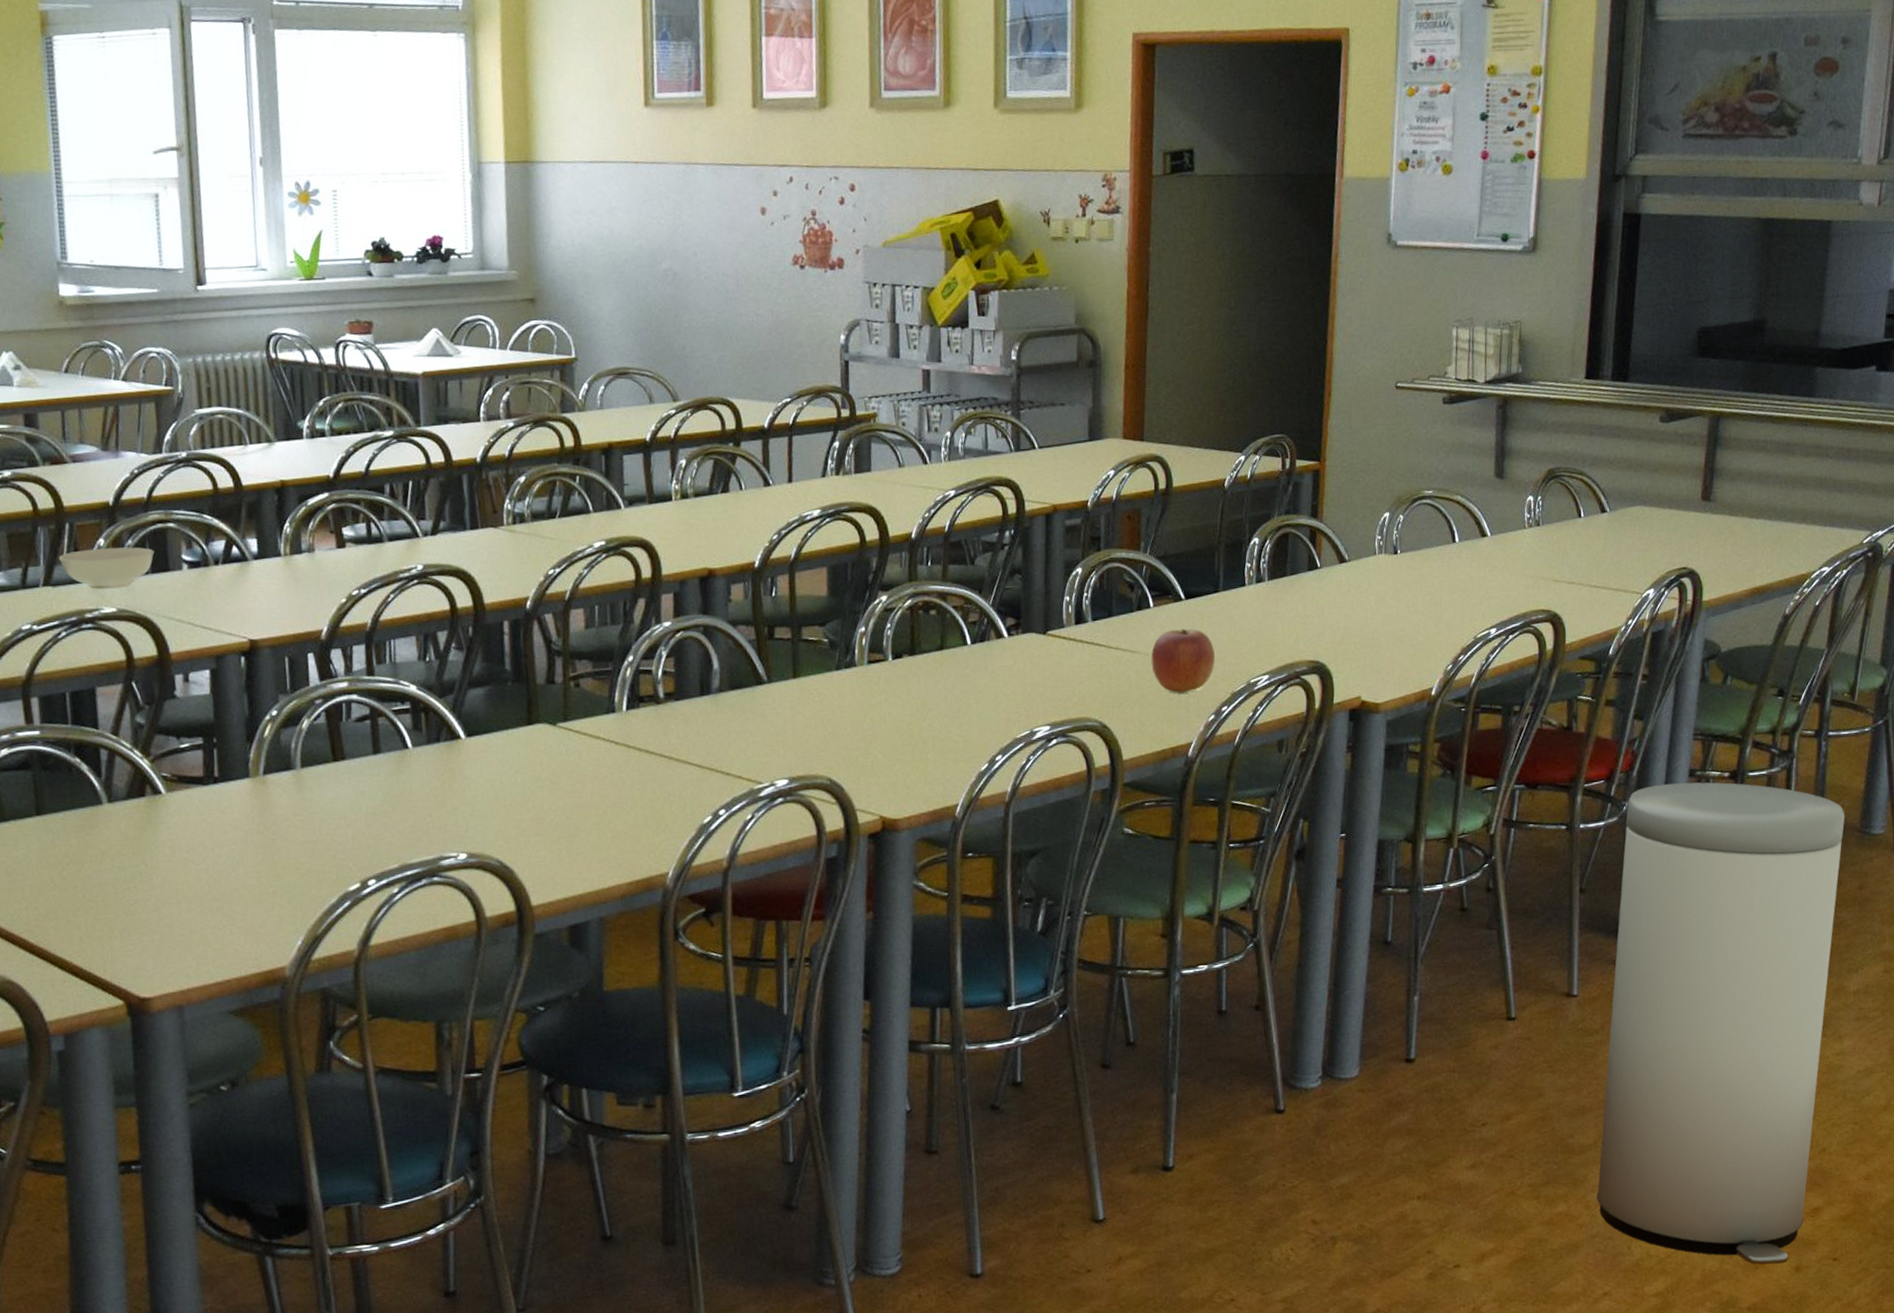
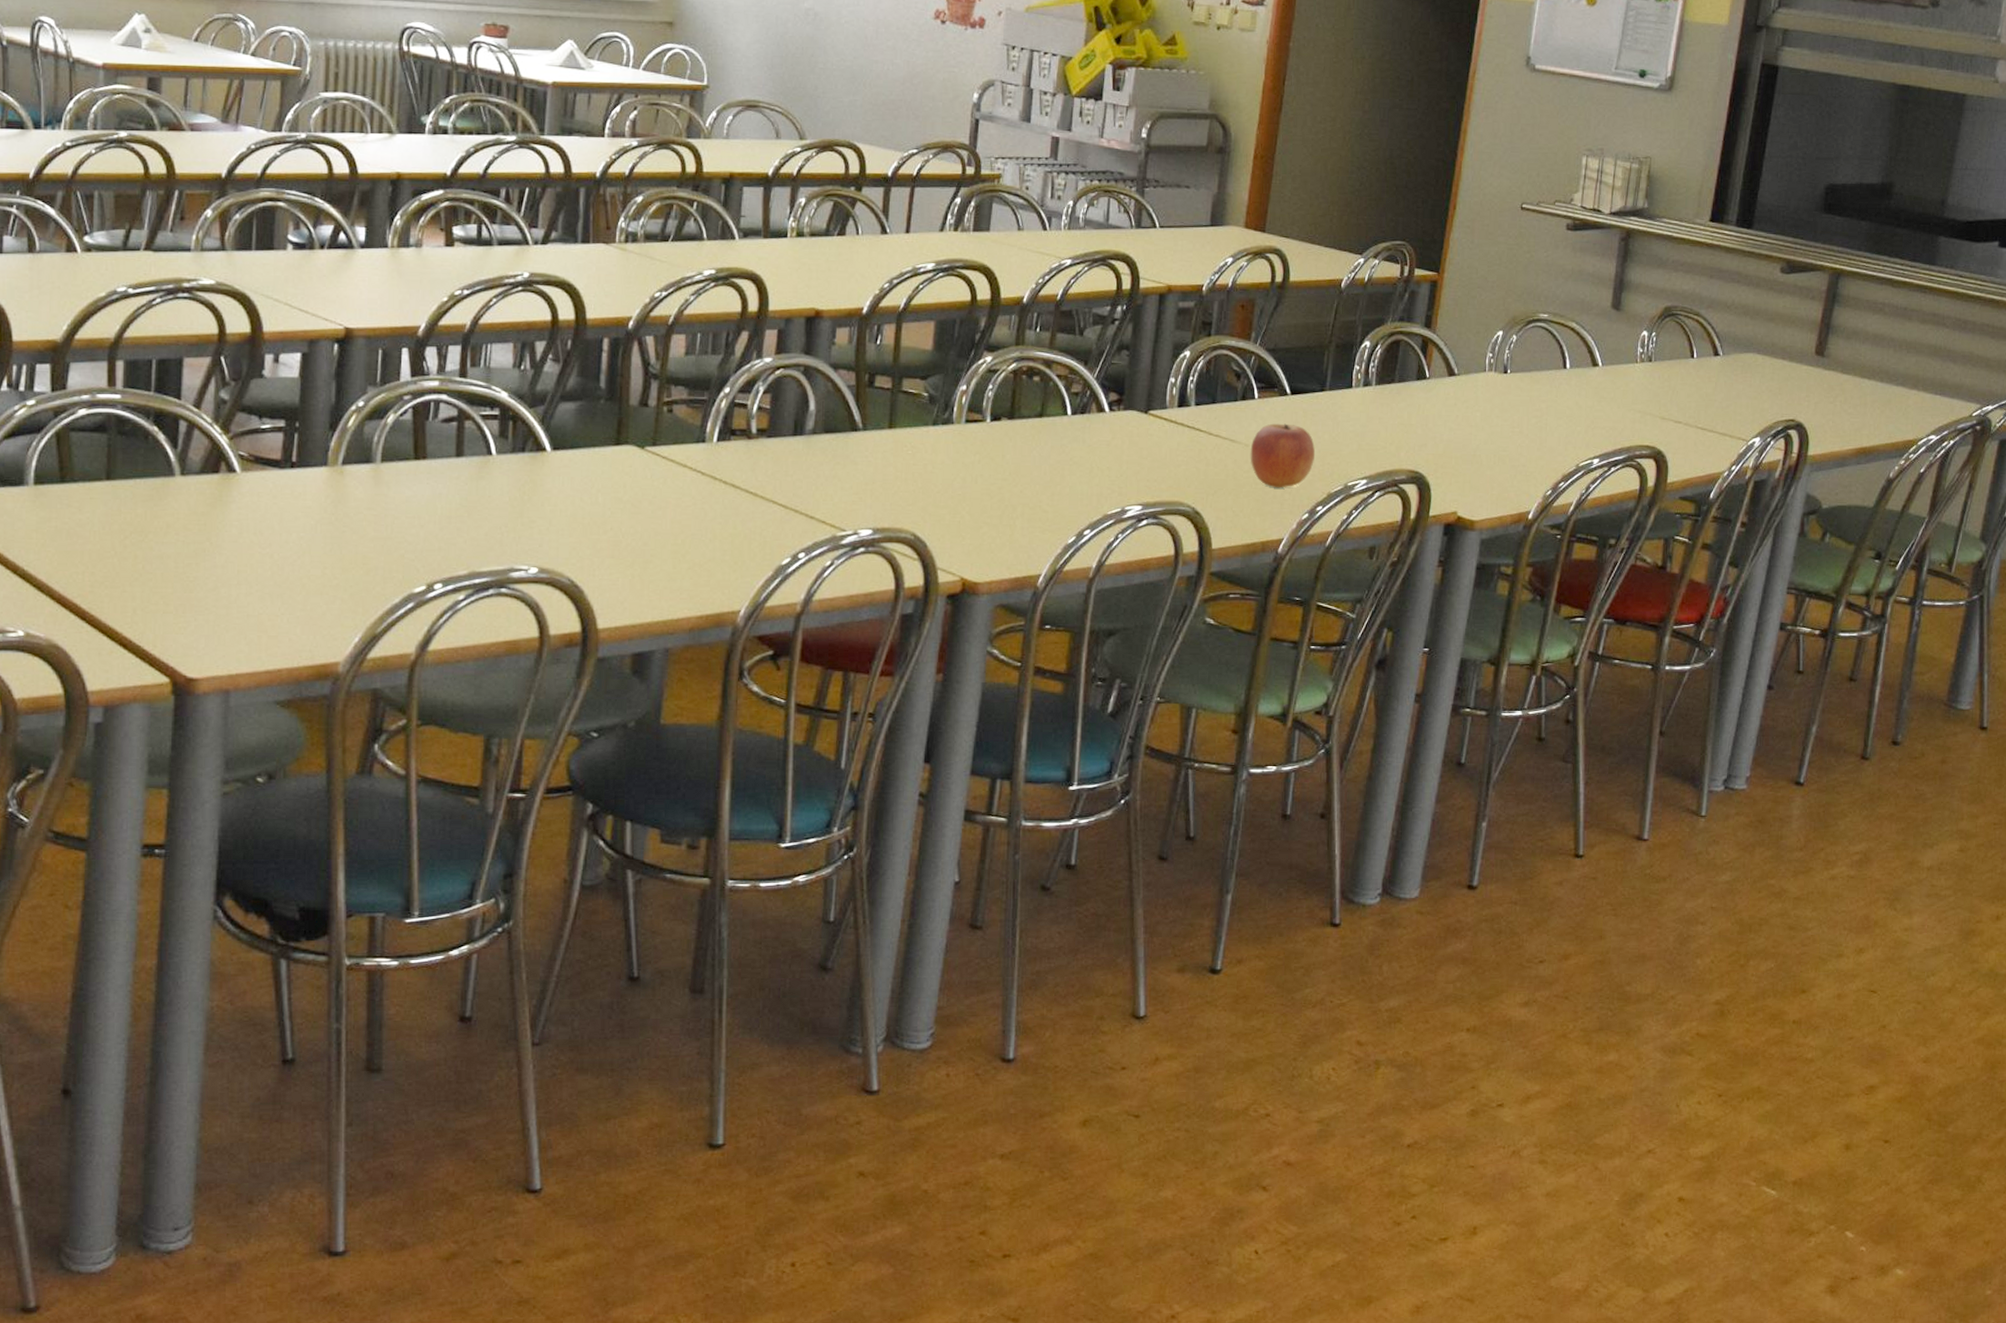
bowl: present [58,547,155,590] -> none [163,218,261,261]
pedal bin: present [1596,782,1845,1265] -> none [1649,634,1933,1140]

